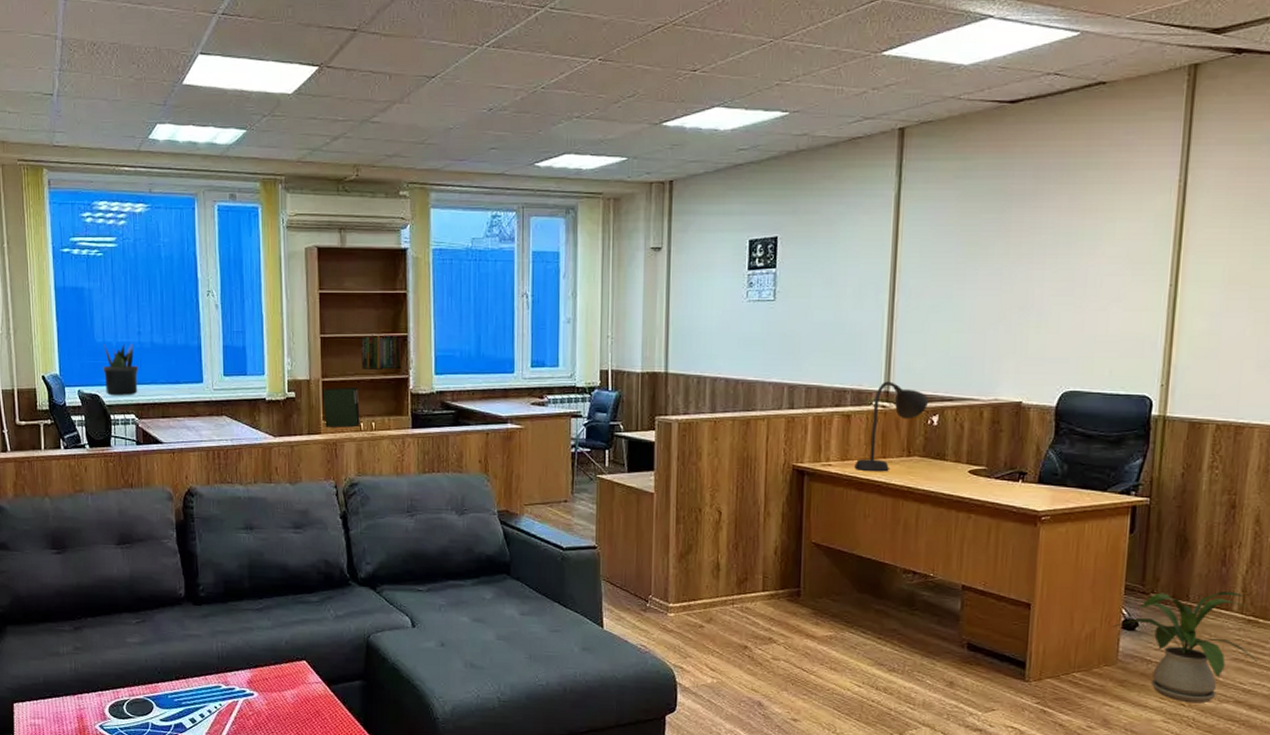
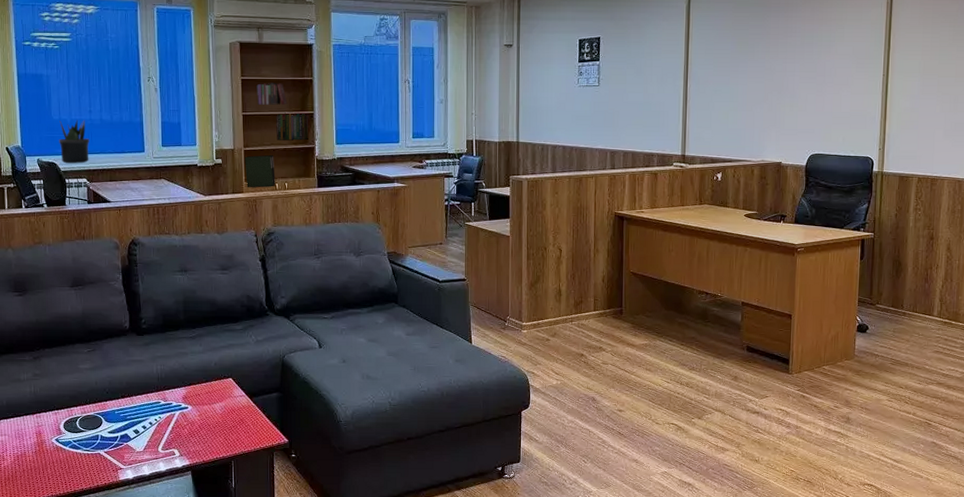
books: none [338,297,376,325] -> present [256,82,288,105]
desk lamp: present [854,381,928,471] -> none [661,147,714,216]
house plant: present [1113,592,1258,703] -> none [850,302,952,386]

